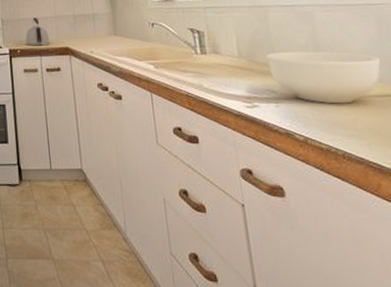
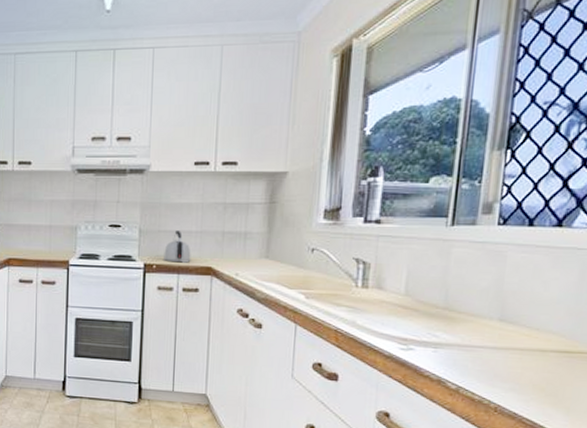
bowl: present [265,51,381,104] -> none [435,294,571,356]

